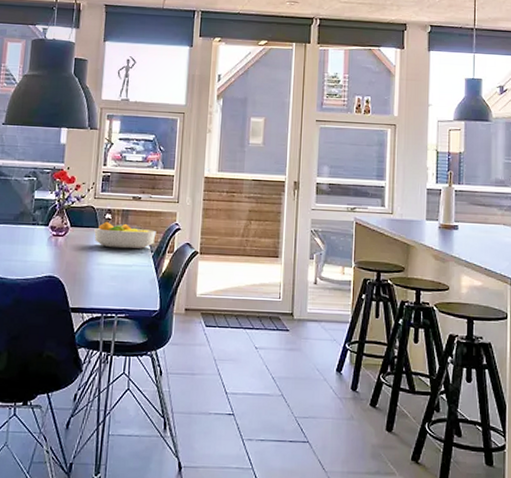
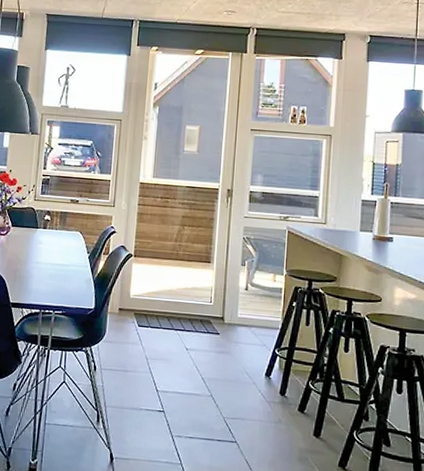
fruit bowl: present [94,221,156,249] -> none [34,222,93,250]

